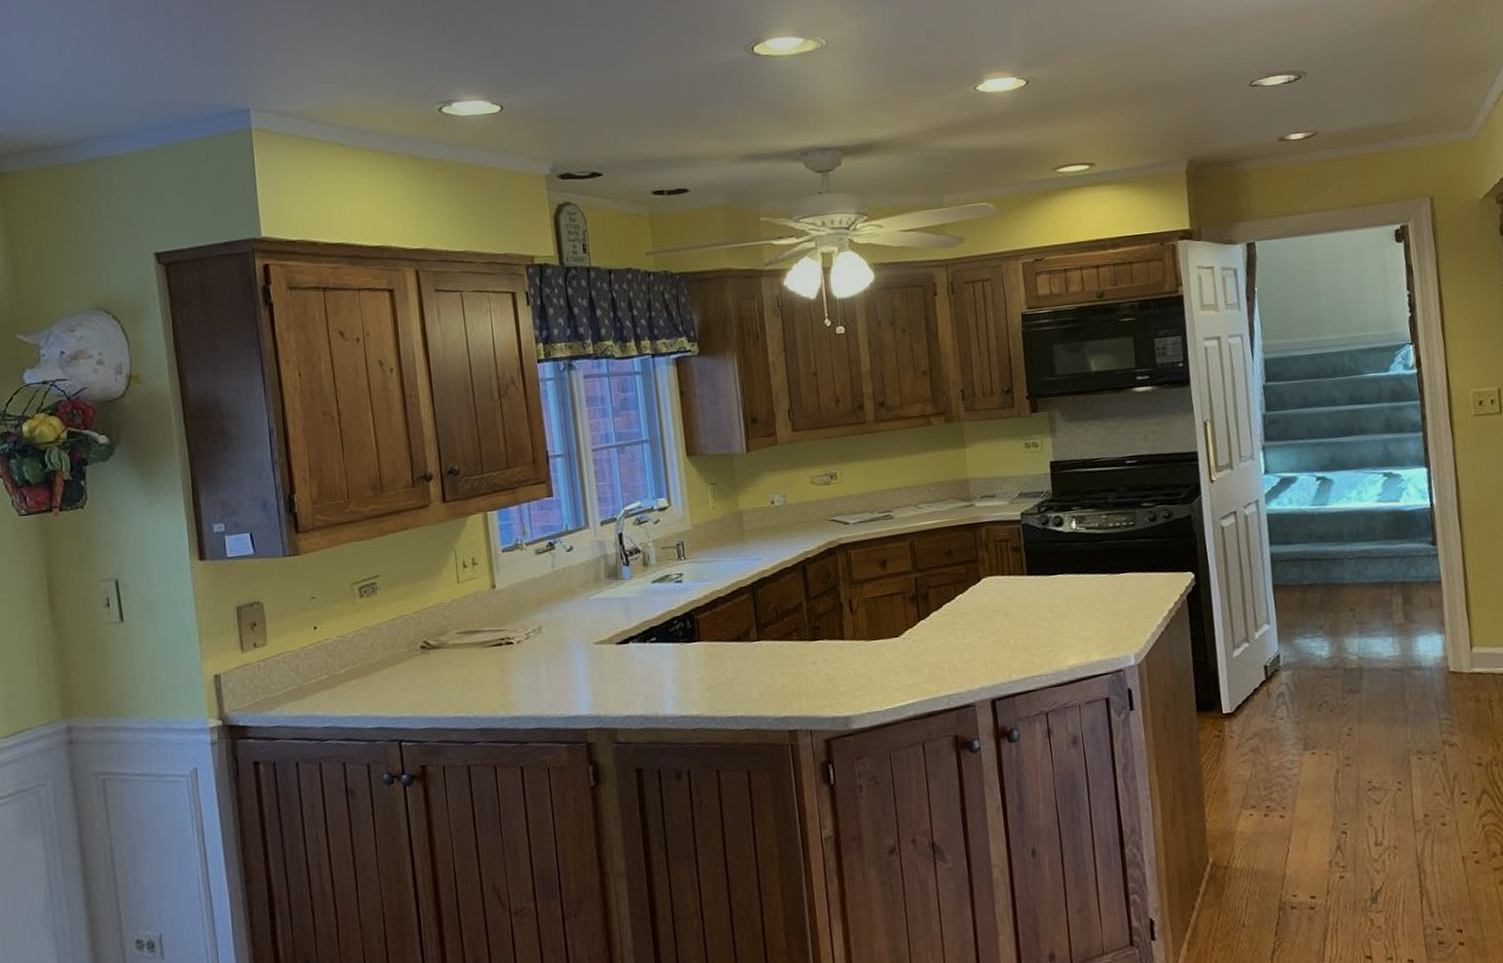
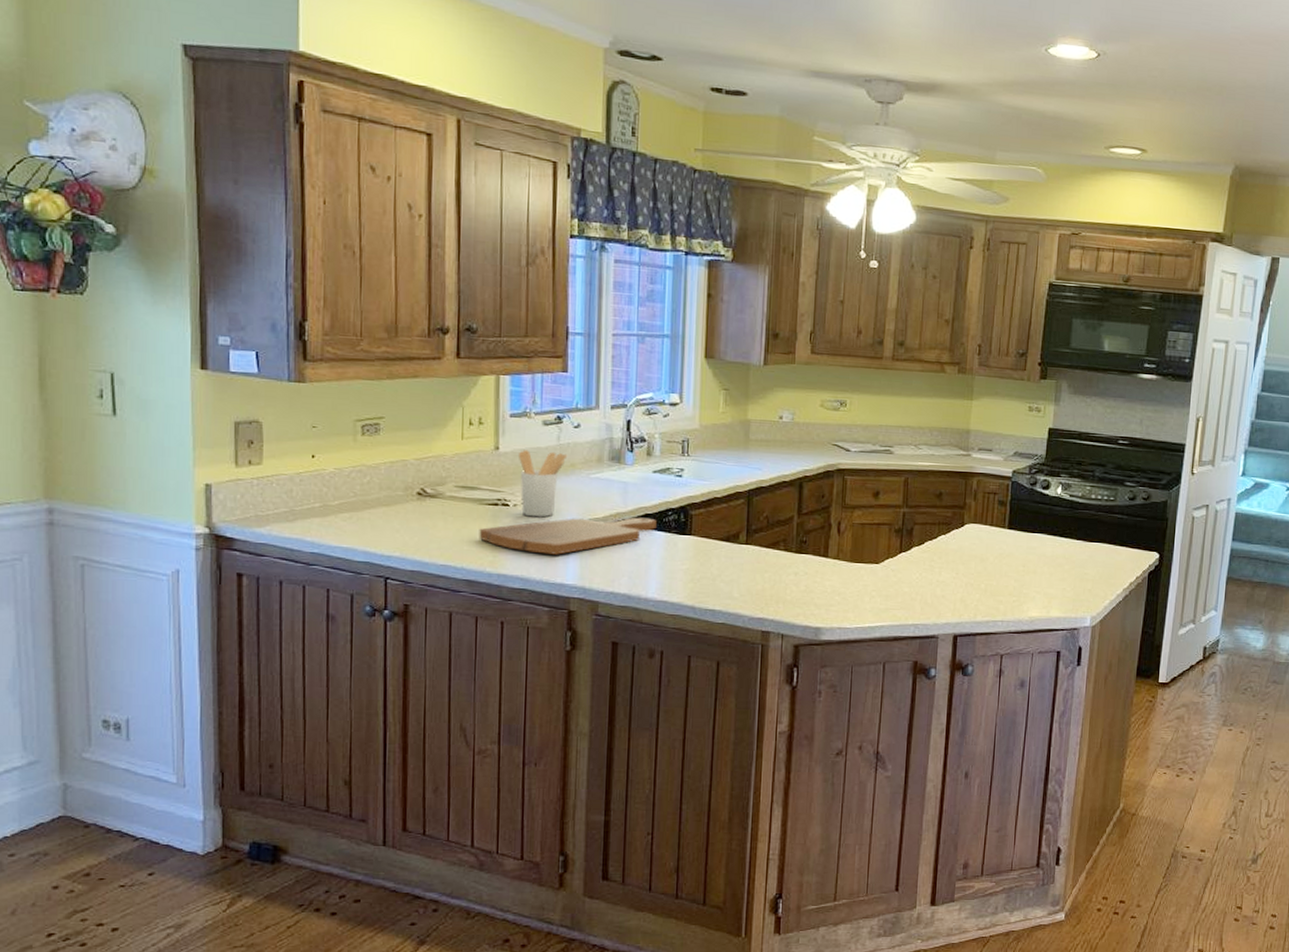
cutting board: none [486,630,664,689] -> present [479,517,657,555]
utensil holder: none [515,579,565,651] -> present [518,450,568,517]

